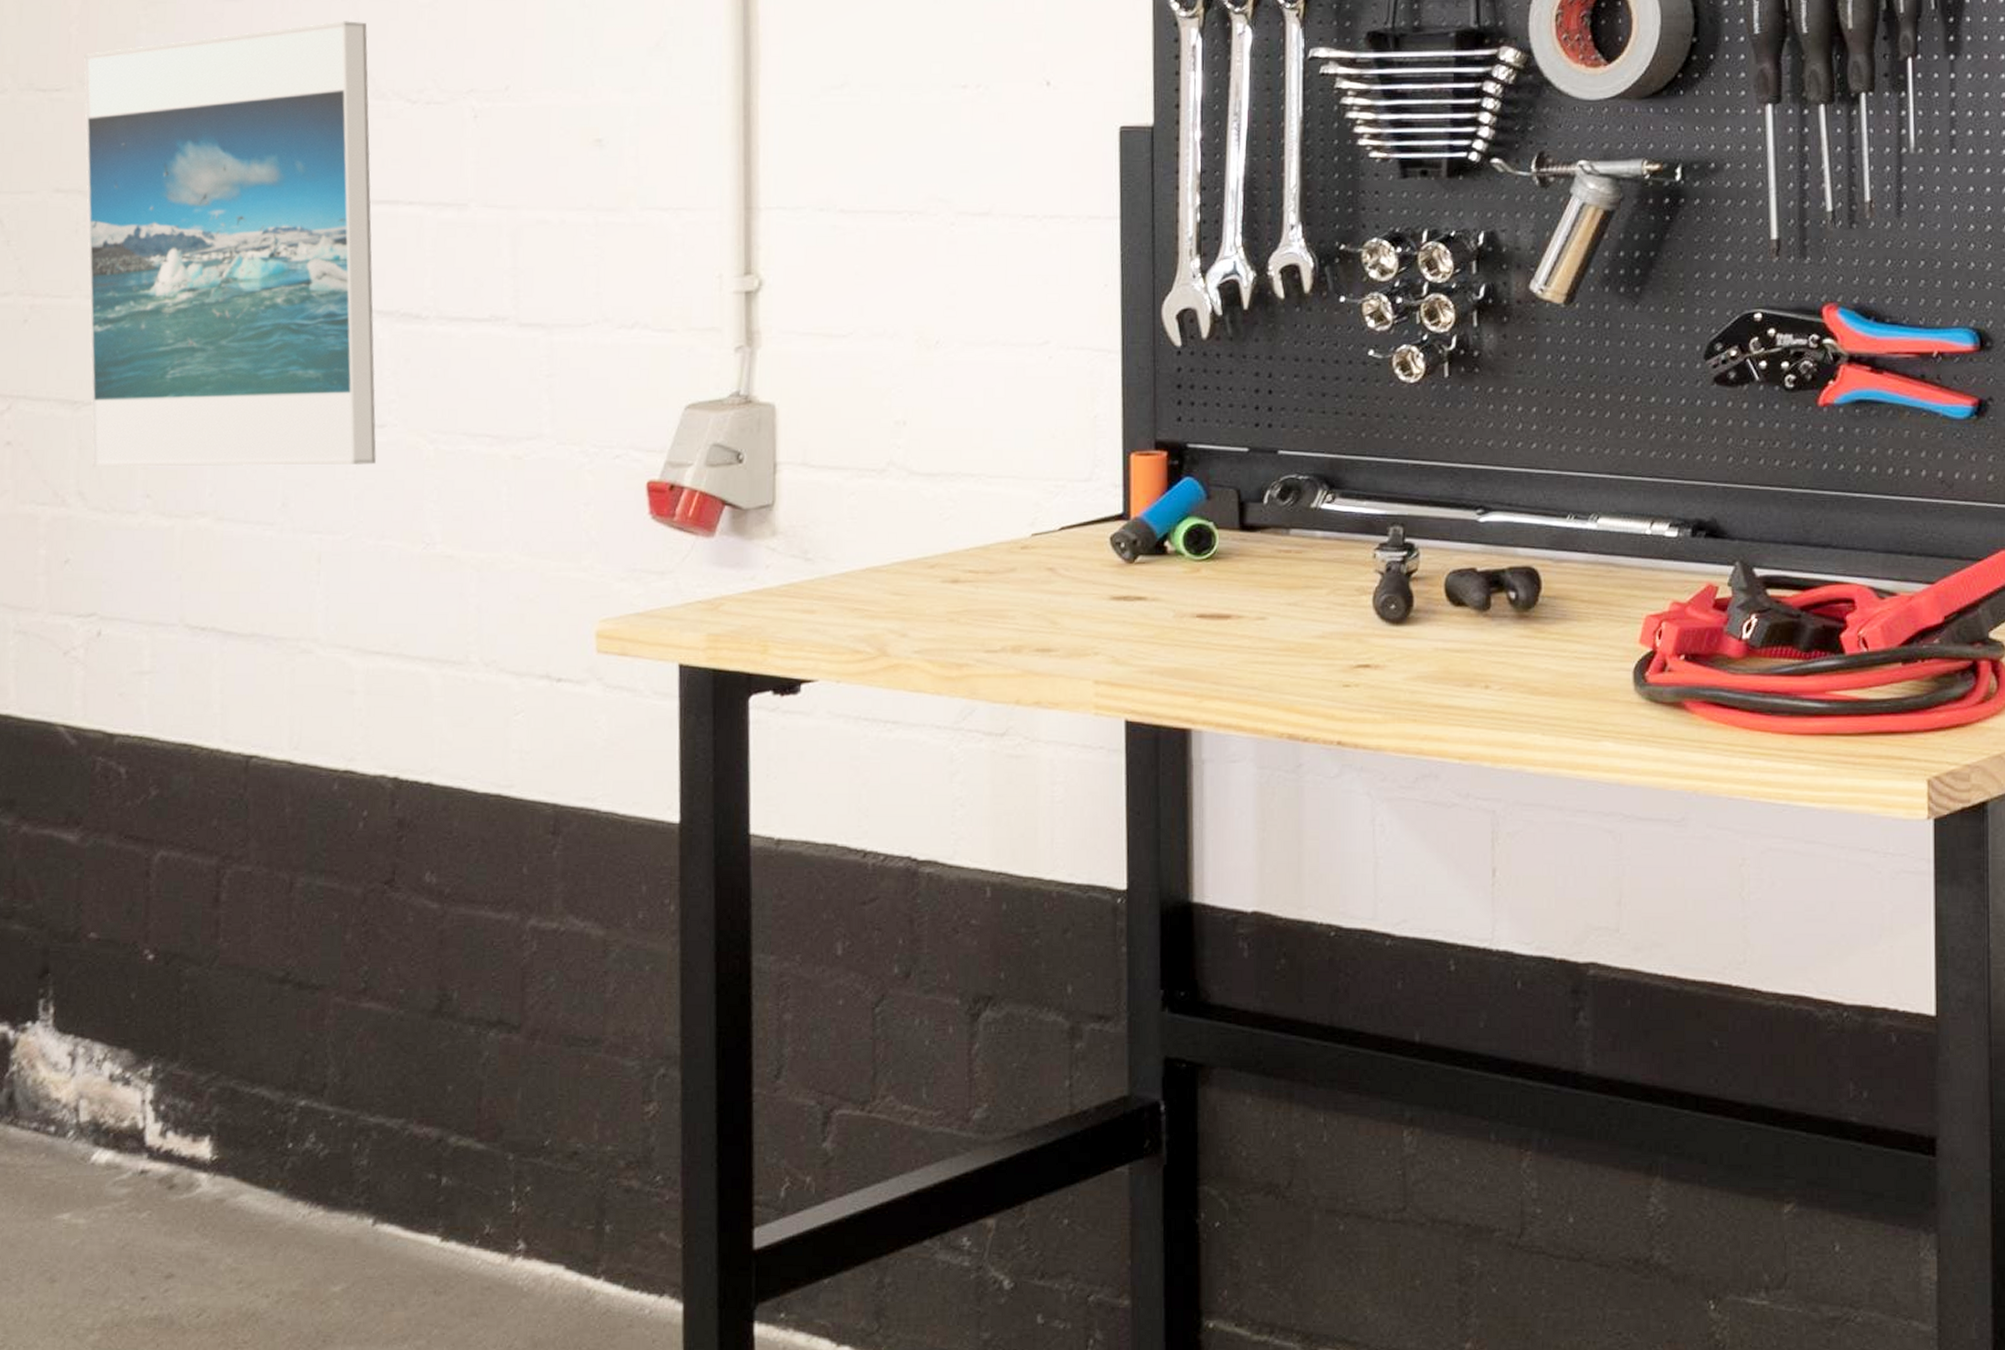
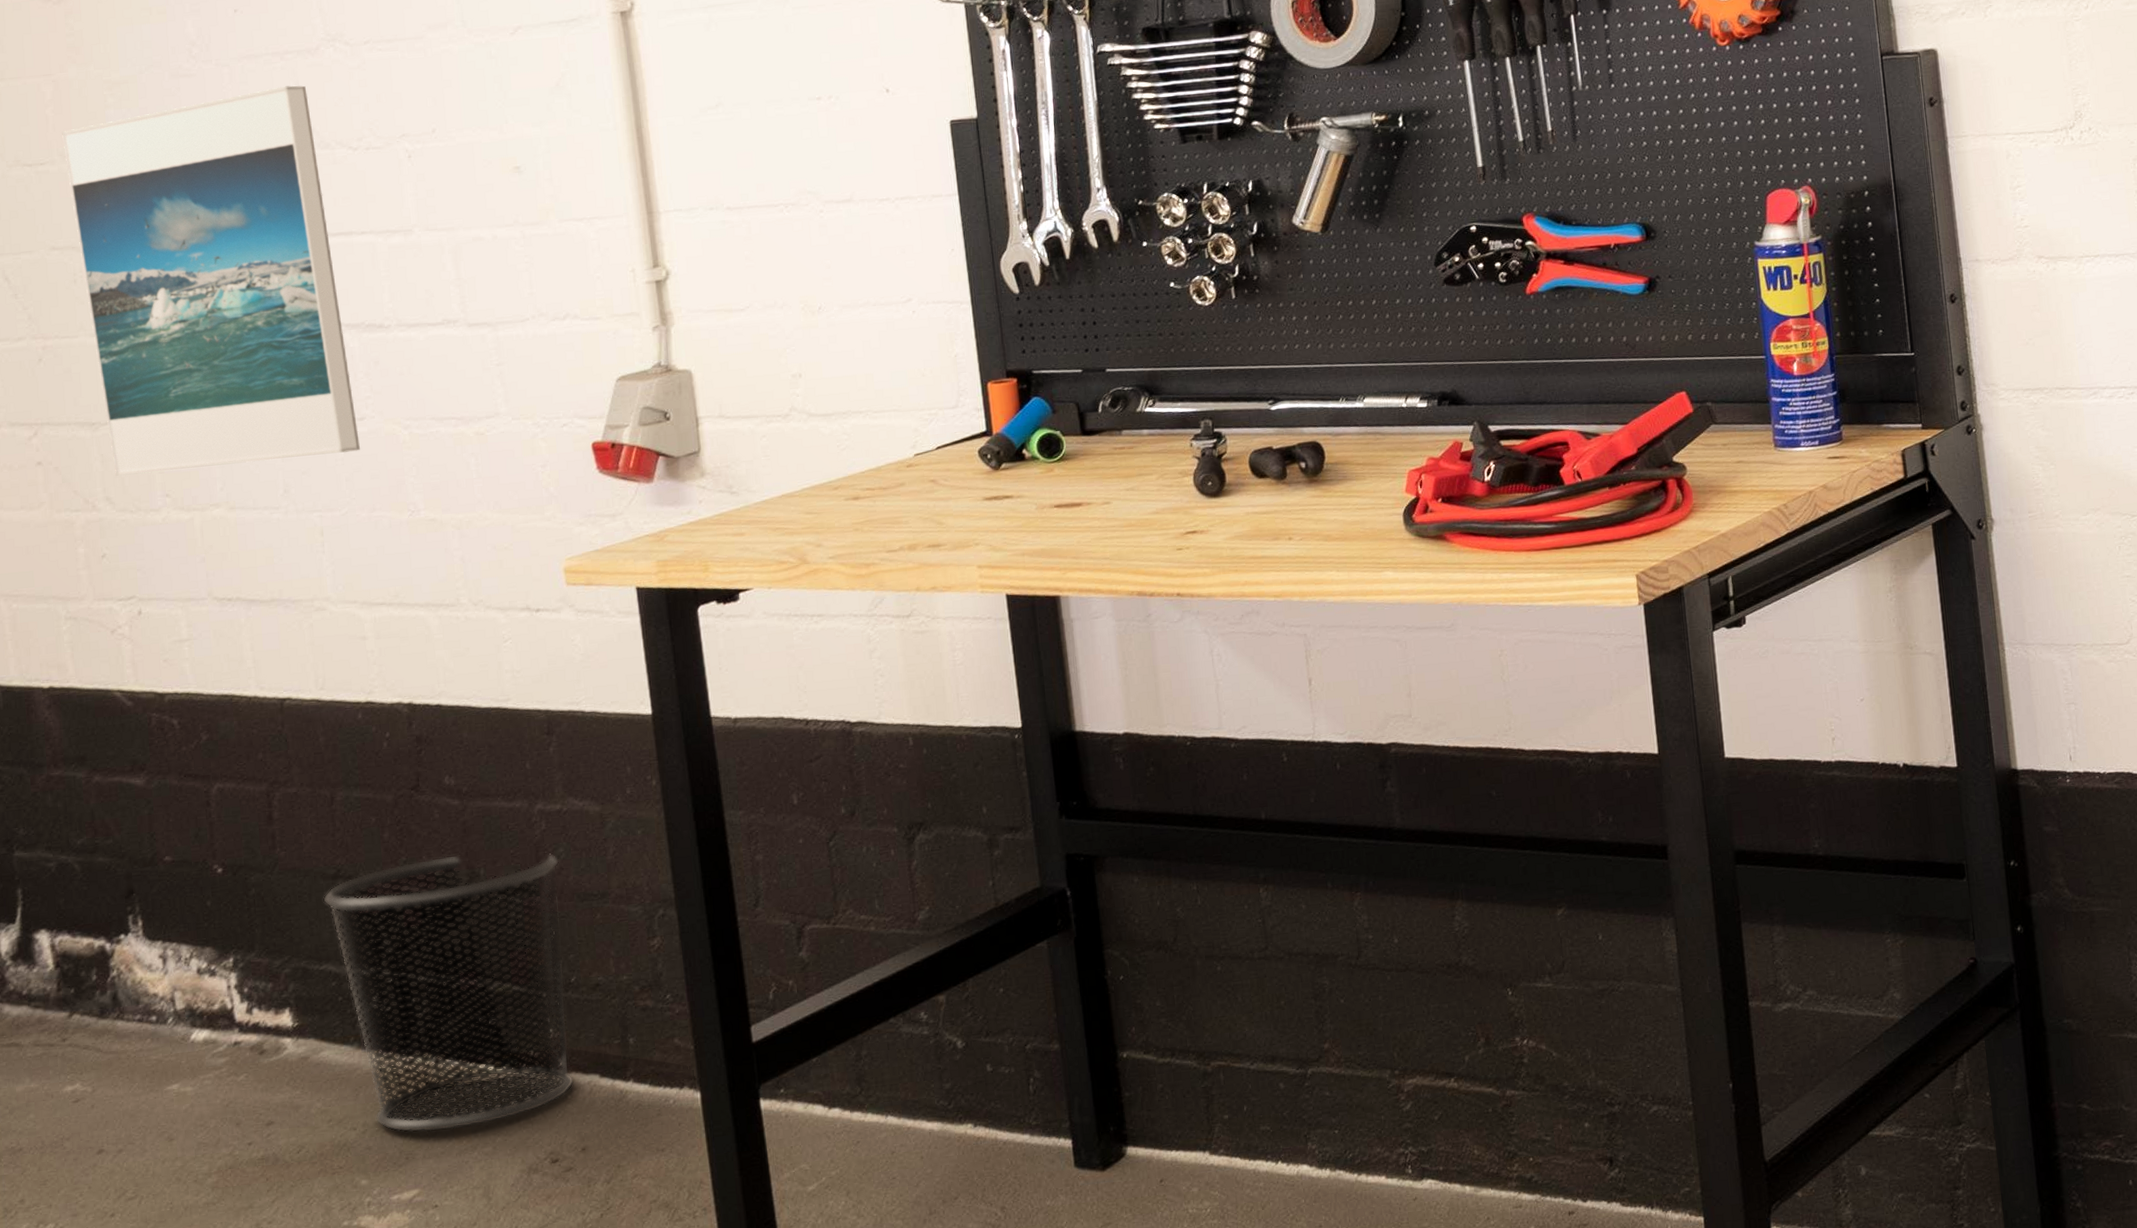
waste bin: none [265,971,548,1312] -> present [323,853,574,1133]

